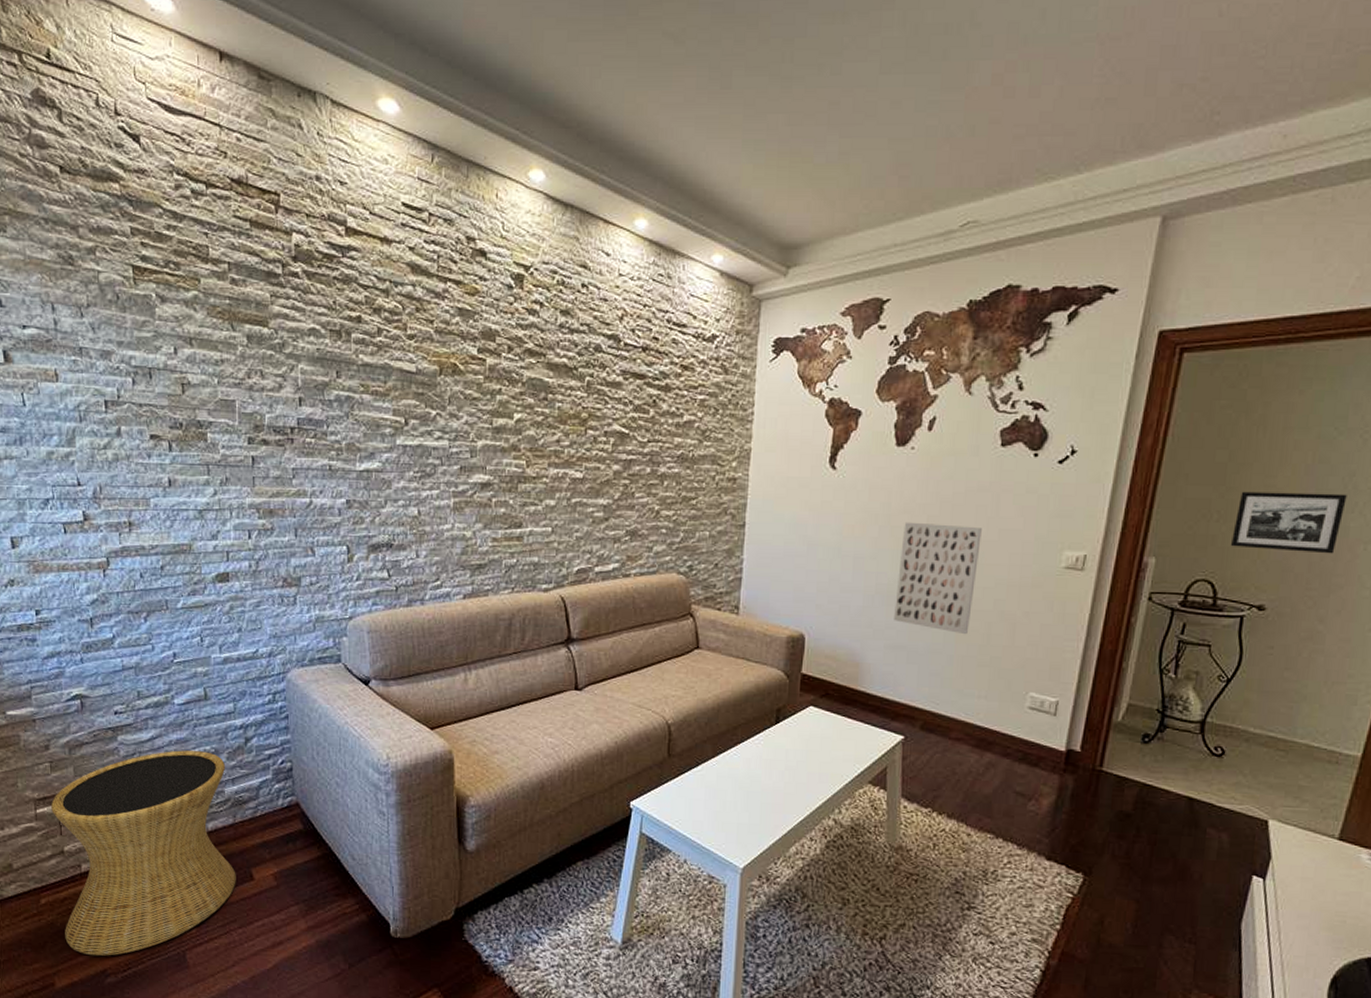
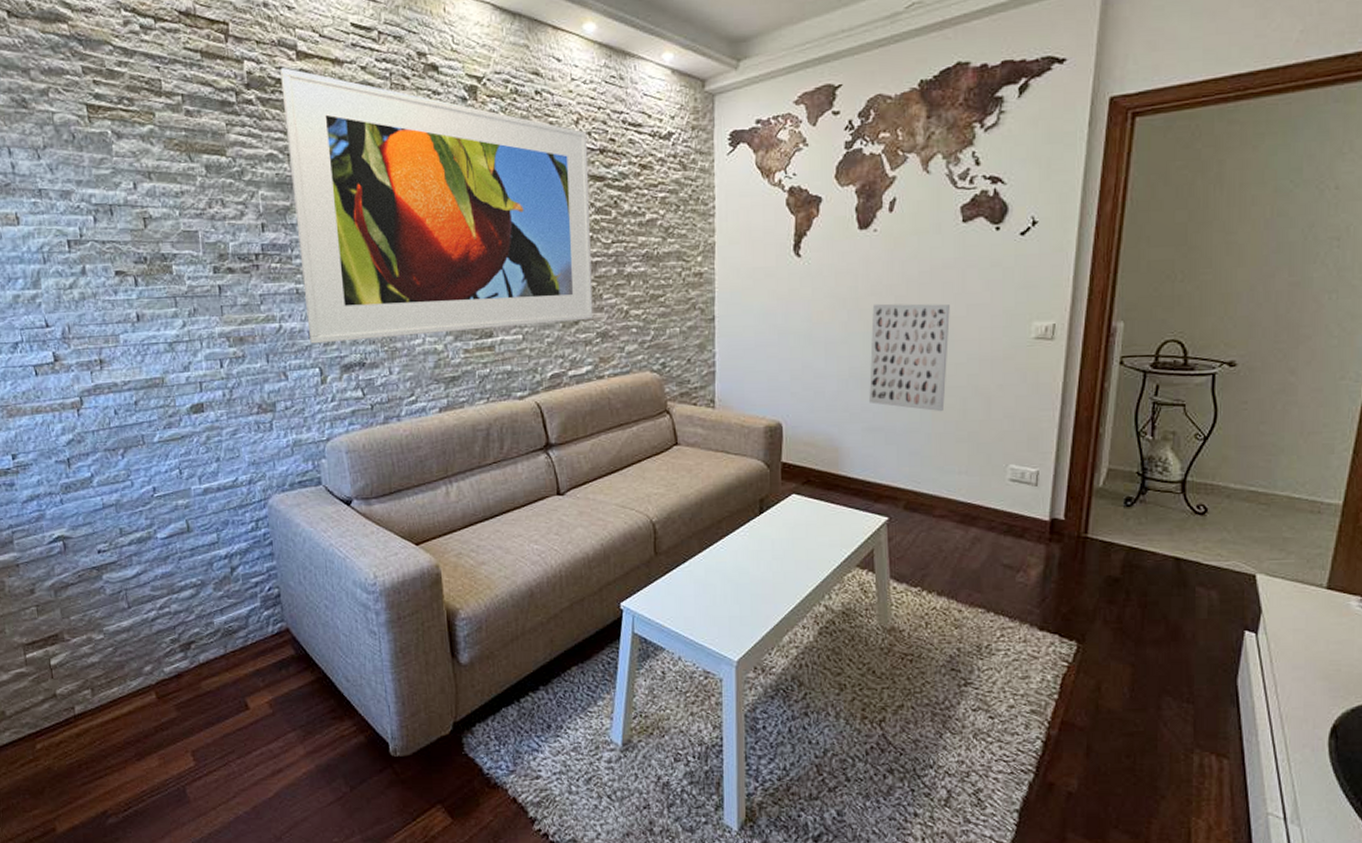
side table: present [51,750,236,956] -> none [40,584,232,797]
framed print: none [328,243,631,522] -> present [280,68,594,344]
picture frame: present [1230,491,1347,554] -> none [1196,245,1308,306]

